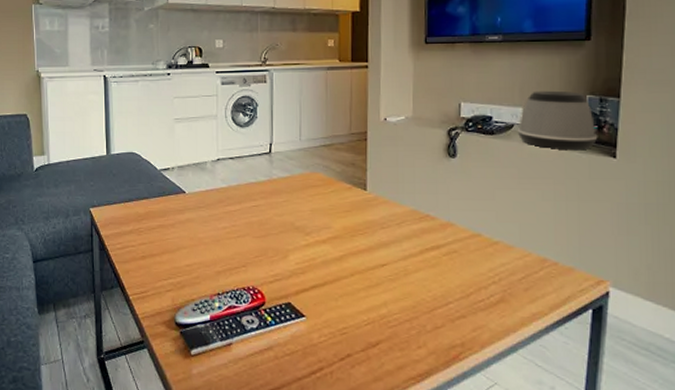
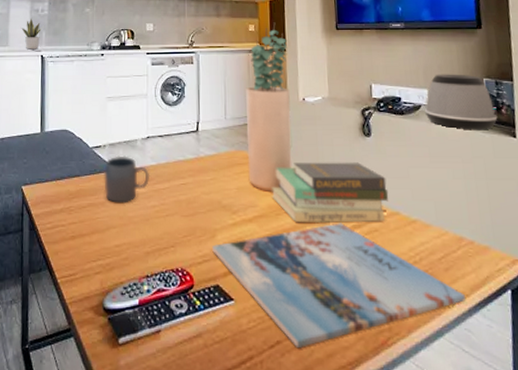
potted plant: none [81,36,105,70] -> present [21,19,44,50]
mug: none [173,178,221,225] -> present [104,155,150,204]
magazine: none [284,244,543,361] -> present [212,223,466,349]
vase: none [322,36,371,213] -> present [245,22,292,192]
books: none [347,184,471,245] -> present [272,162,389,224]

